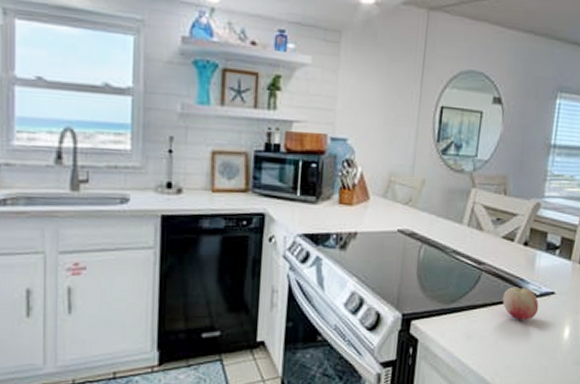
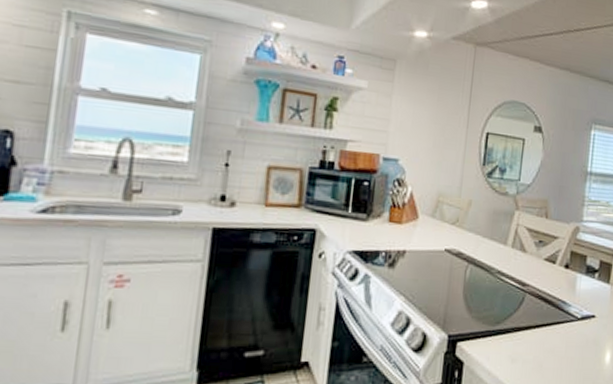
fruit: present [502,286,539,320] -> none [545,309,581,344]

